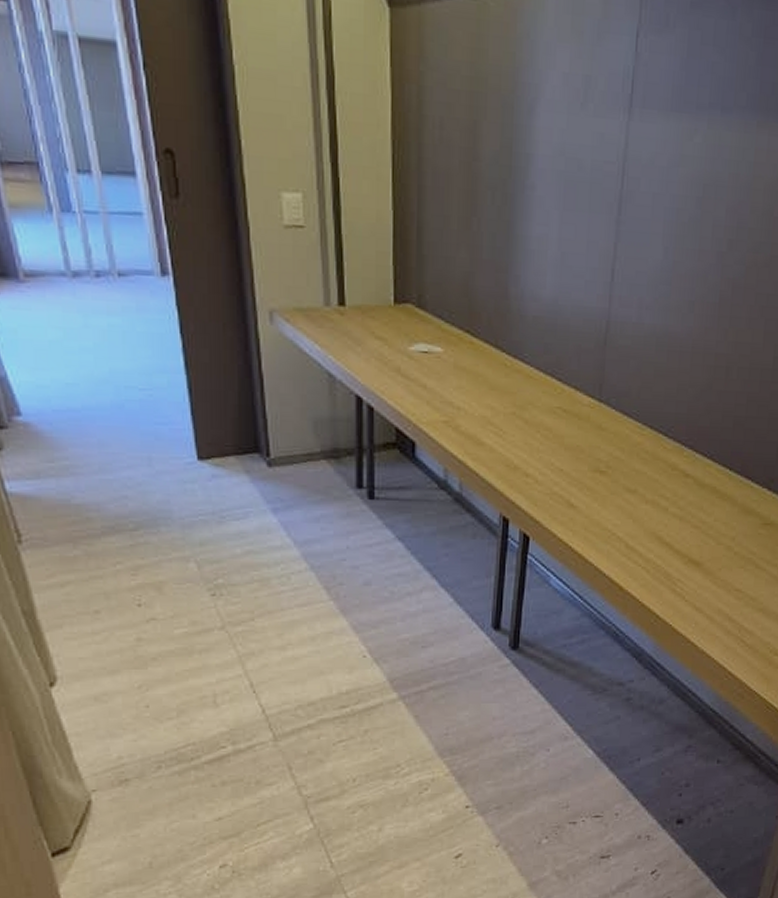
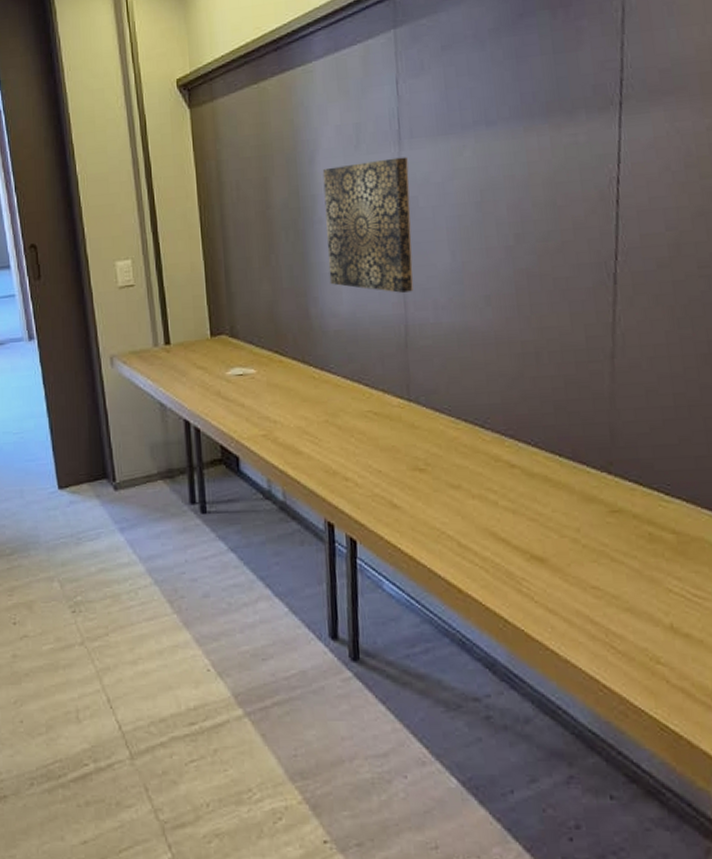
wall art: none [534,123,636,286] -> present [322,156,413,293]

